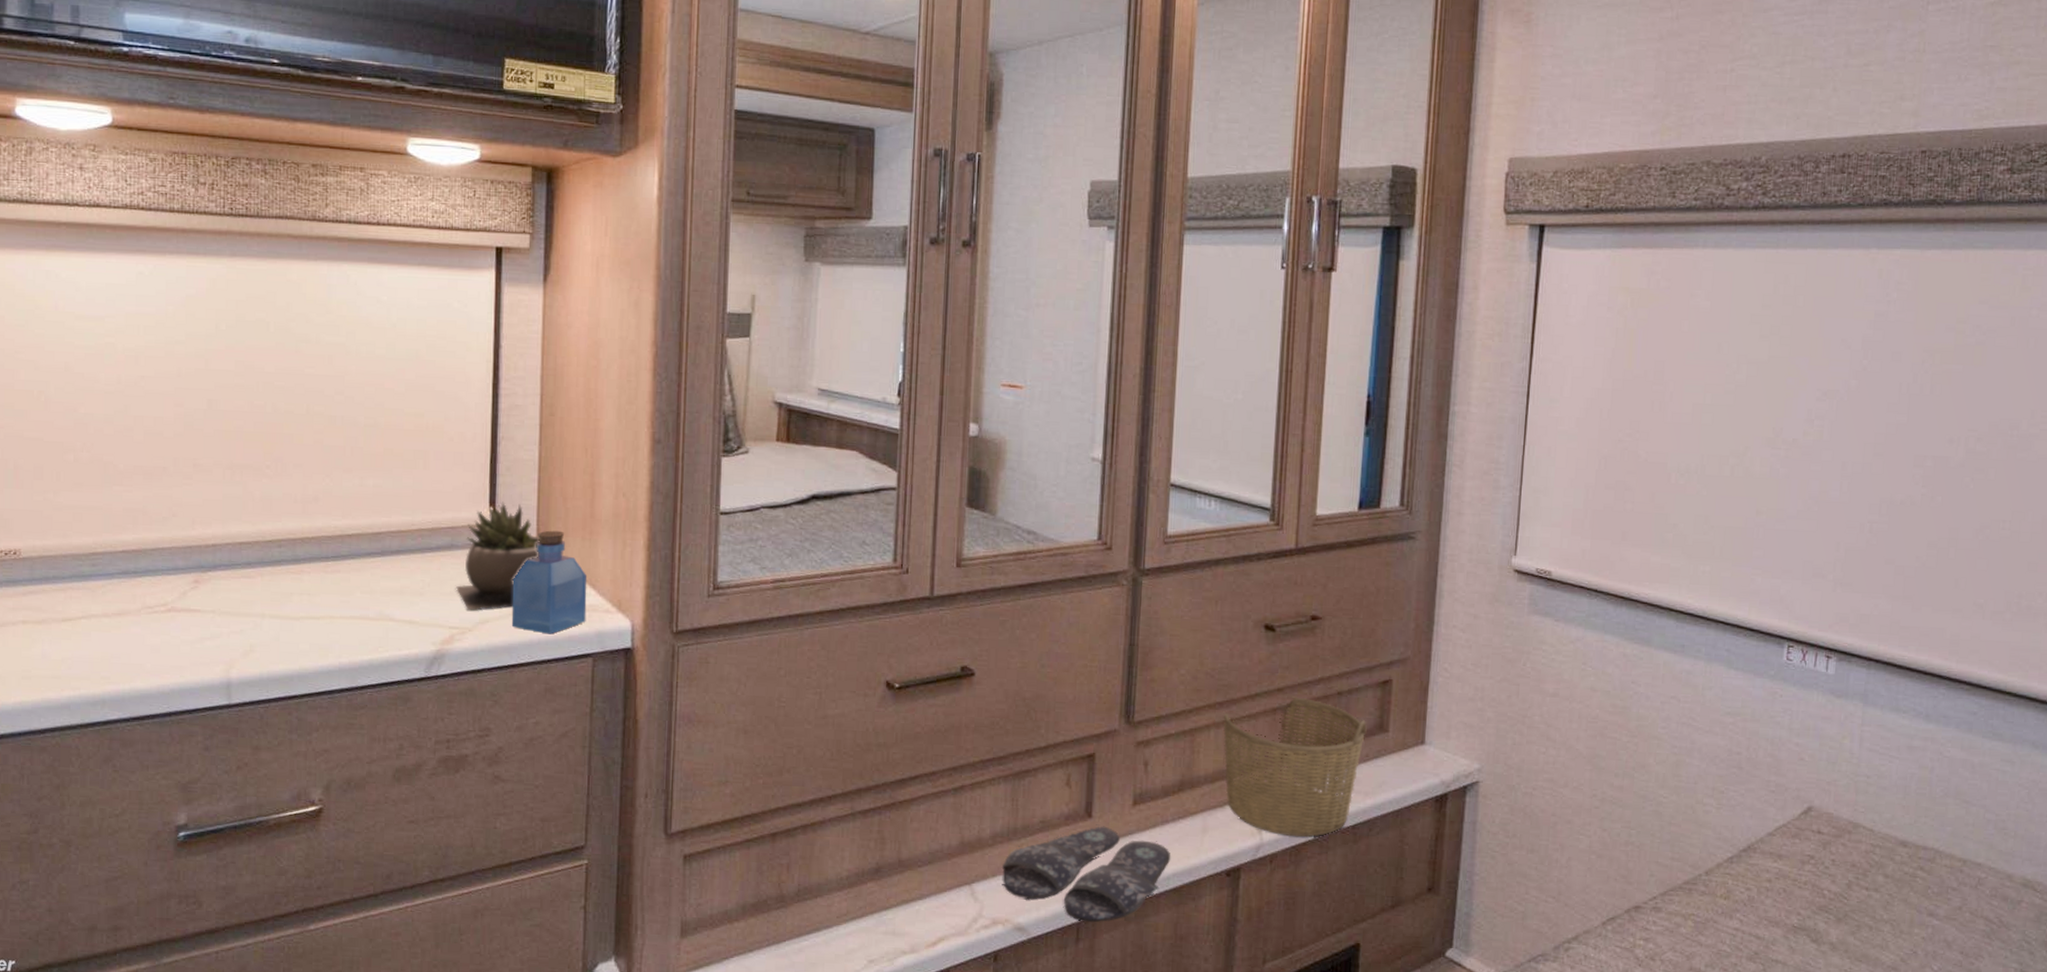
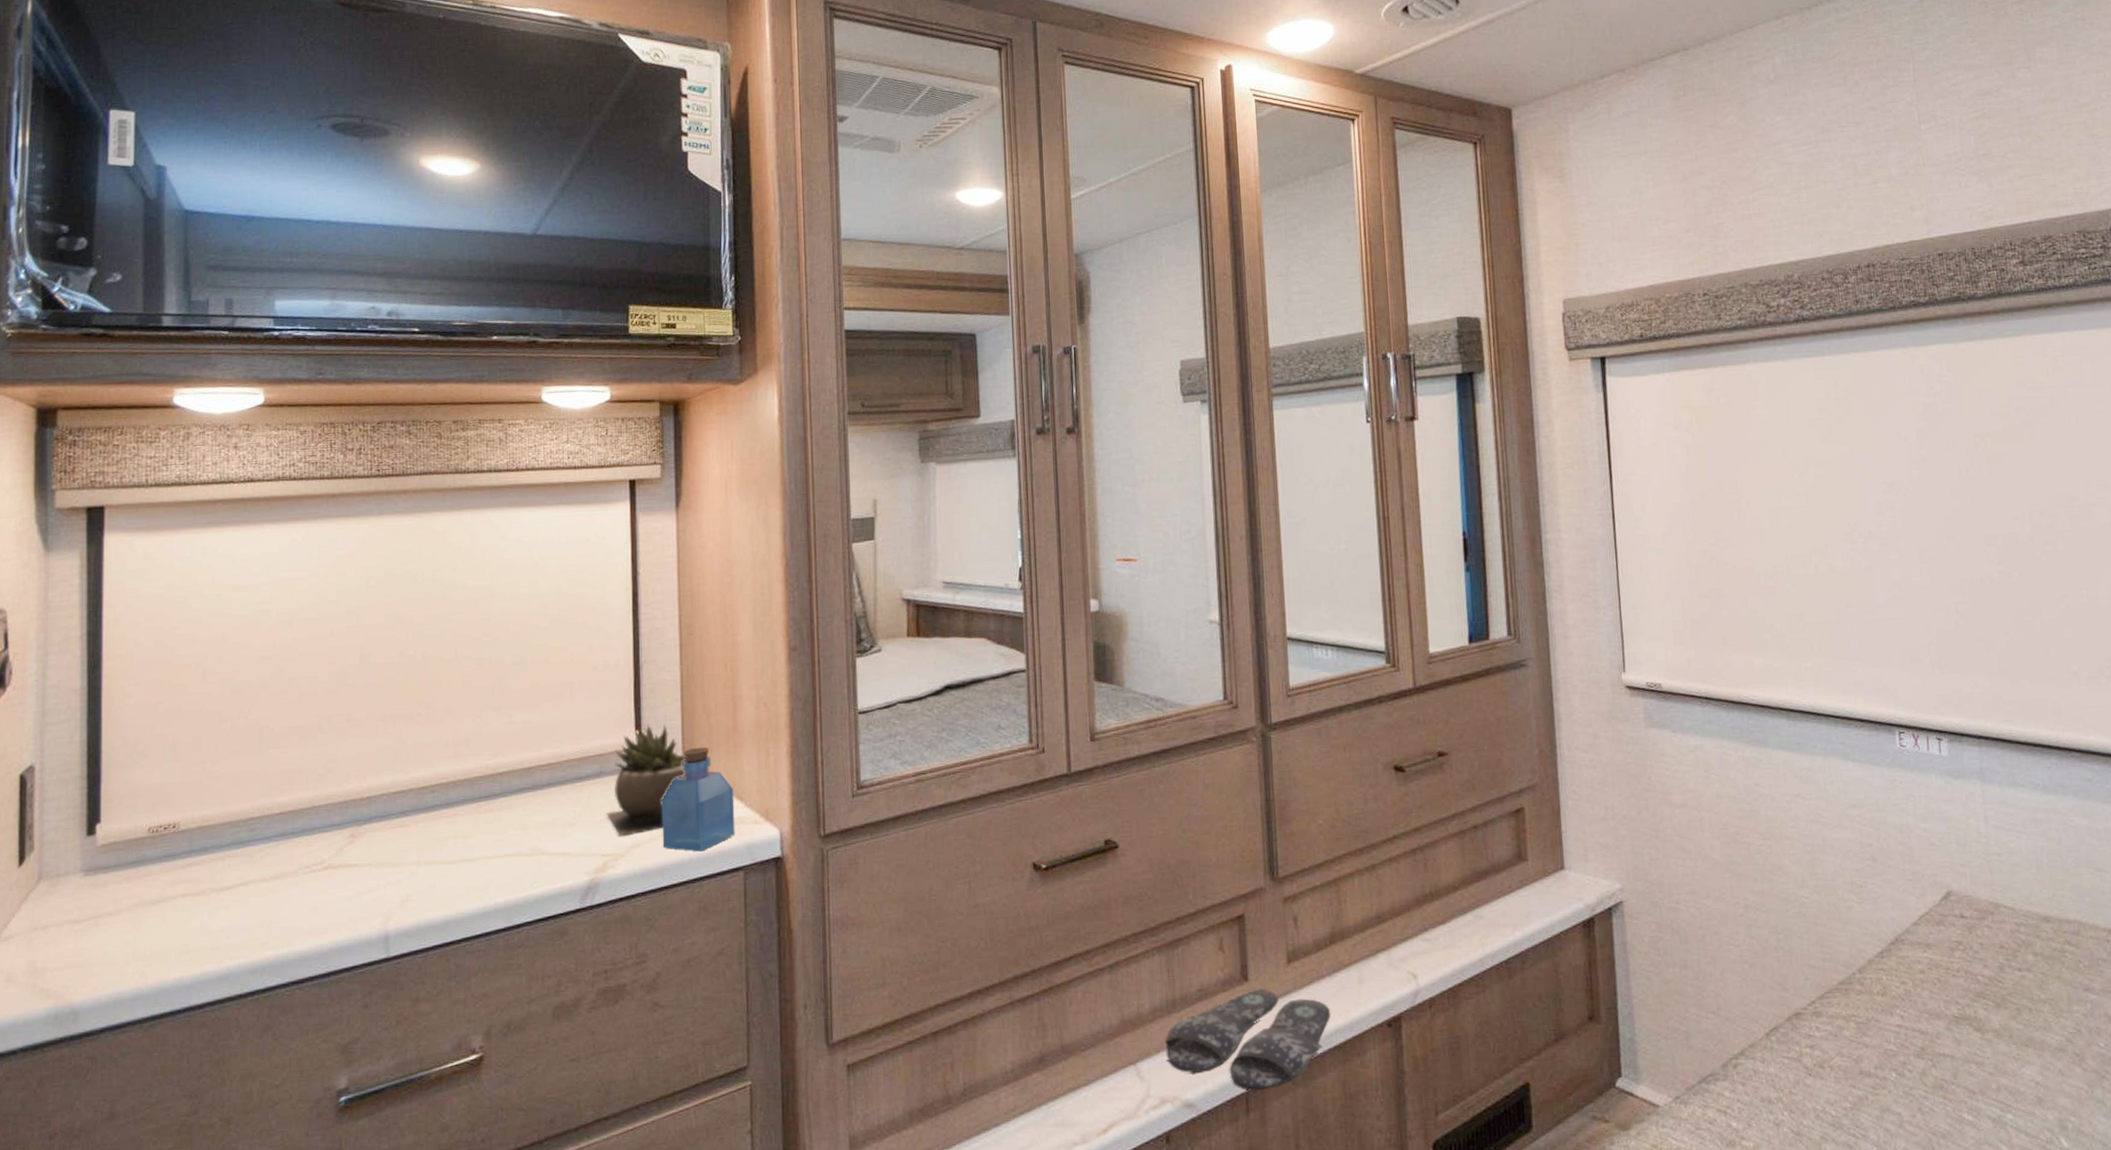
basket: present [1223,696,1367,838] -> none [1364,835,1507,978]

